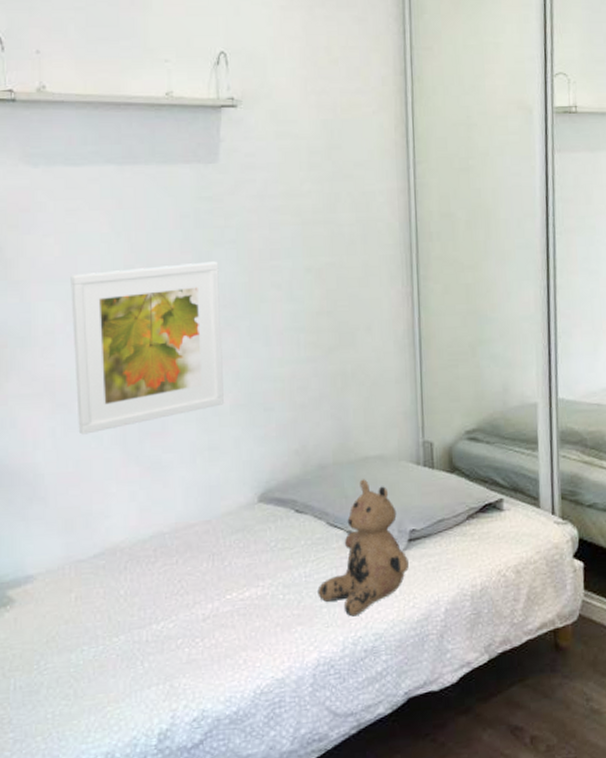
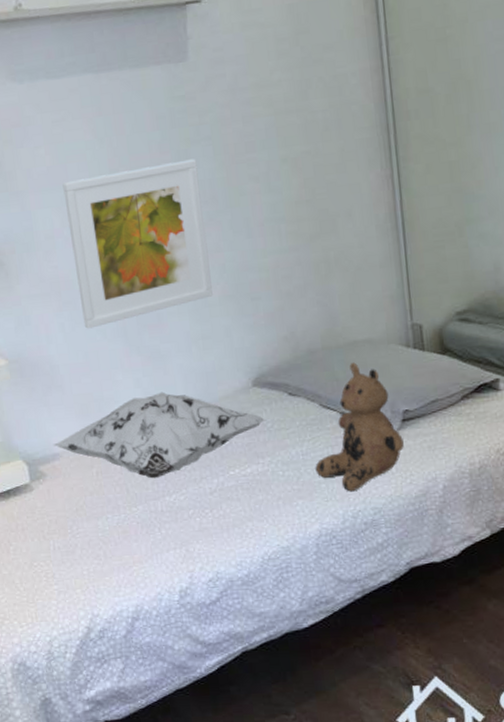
decorative pillow: none [27,506,270,604] -> present [53,391,267,479]

